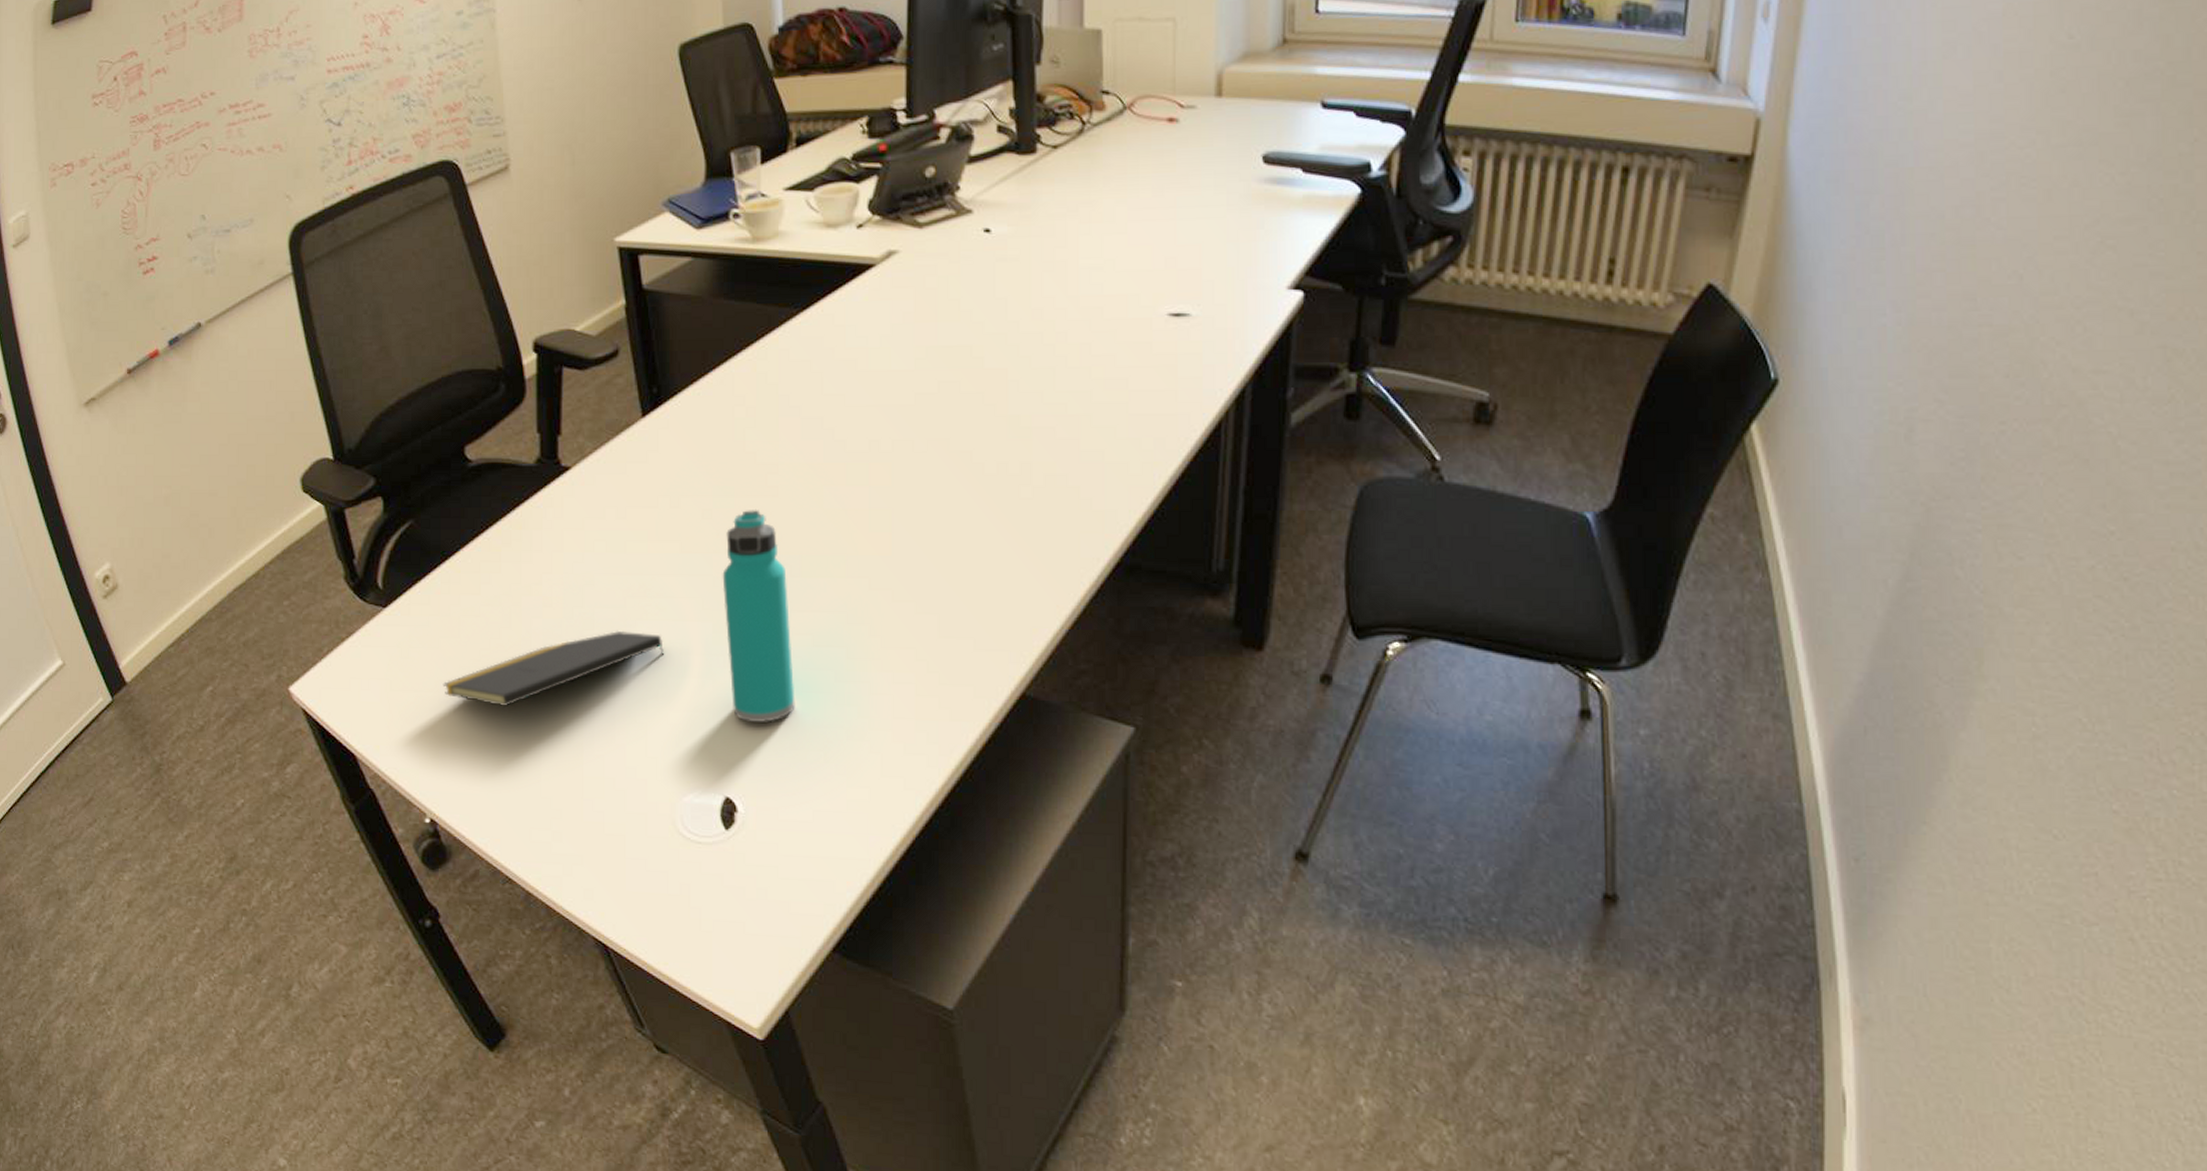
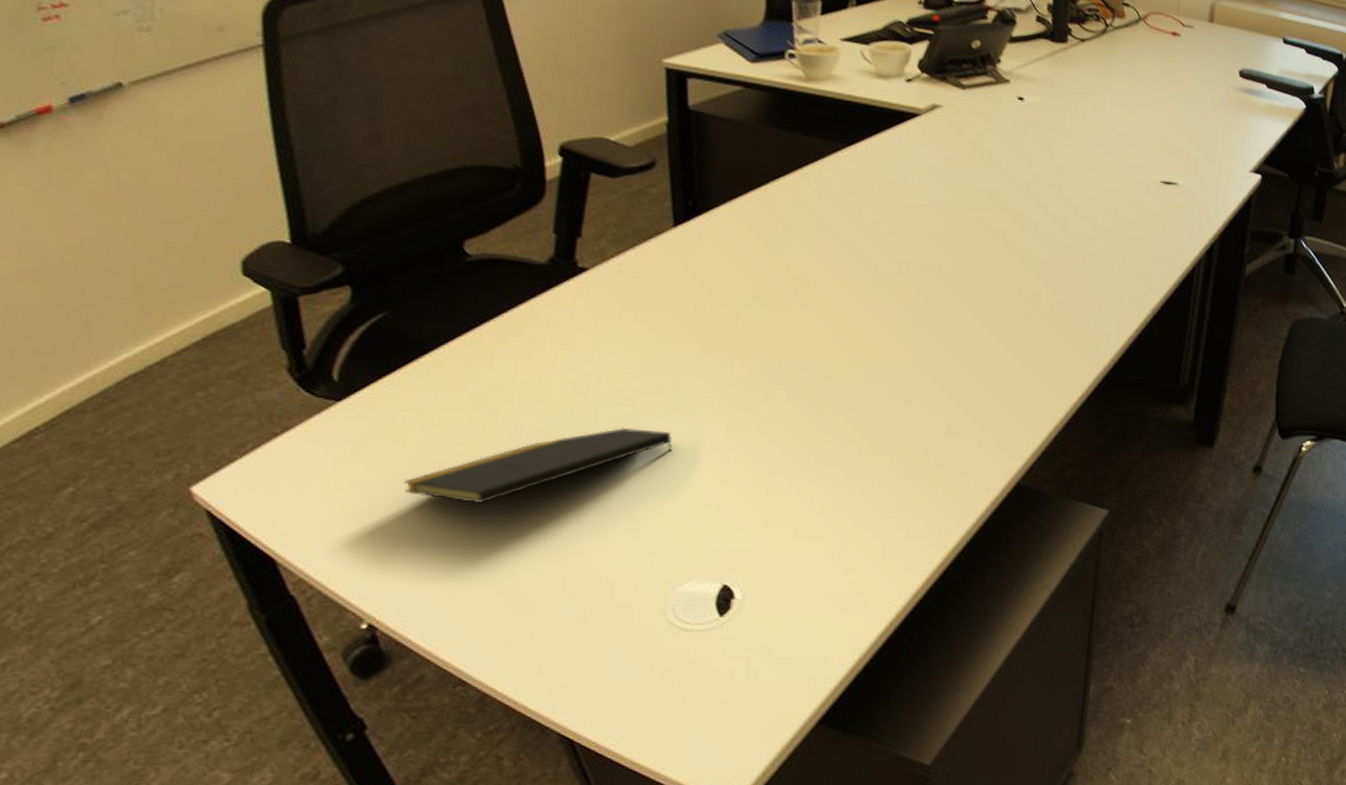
water bottle: present [722,509,795,722] -> none [740,317,808,513]

